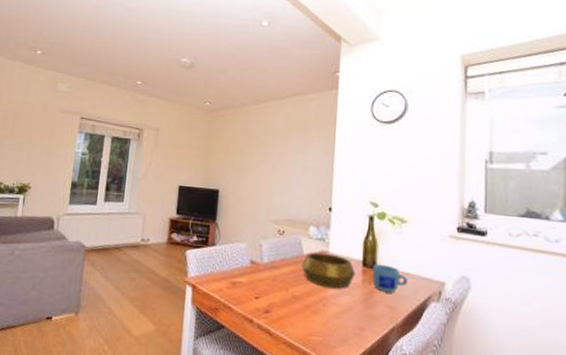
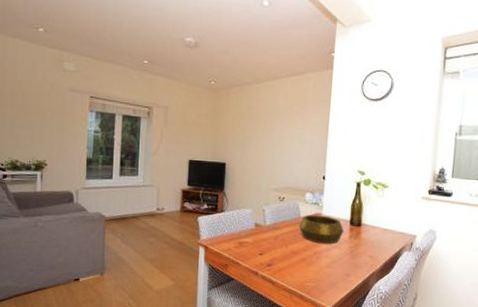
mug: present [372,263,407,293] -> none [357,222,386,246]

